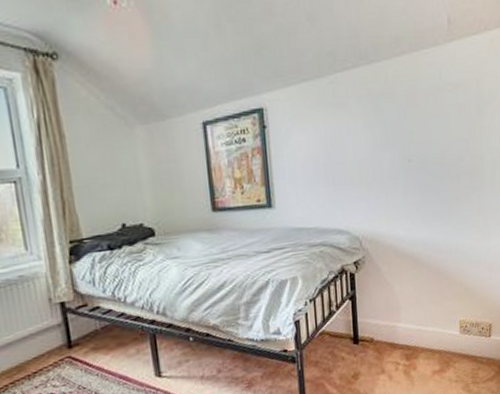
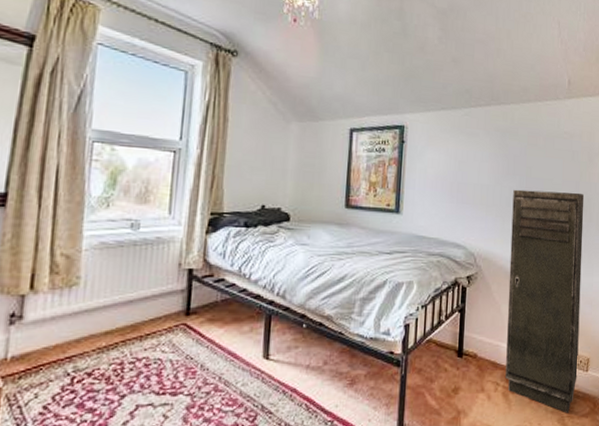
storage cabinet: none [395,151,480,381] -> present [505,189,584,414]

